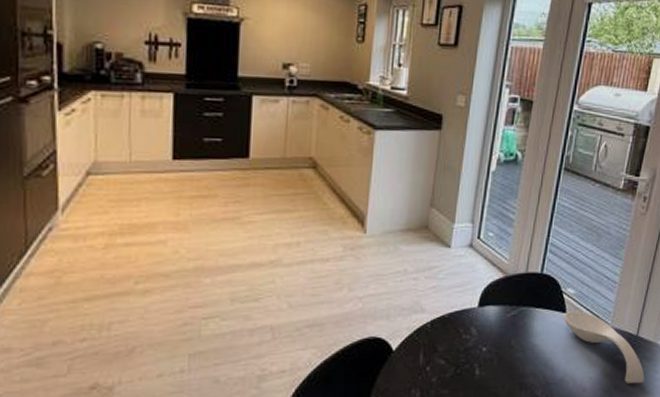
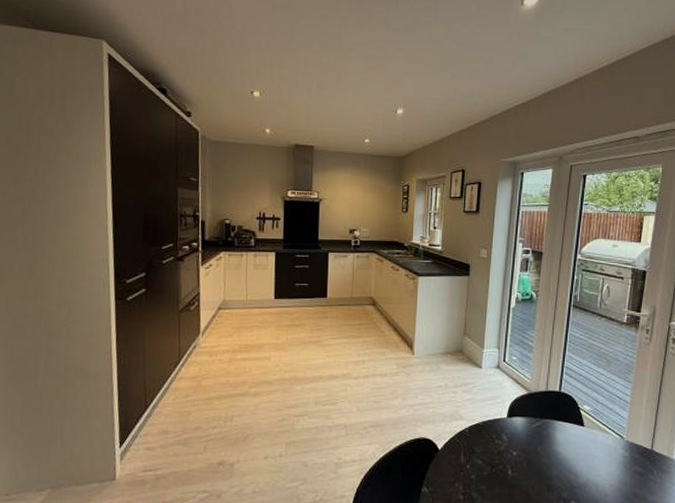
spoon rest: present [563,311,645,384] -> none [582,425,662,494]

